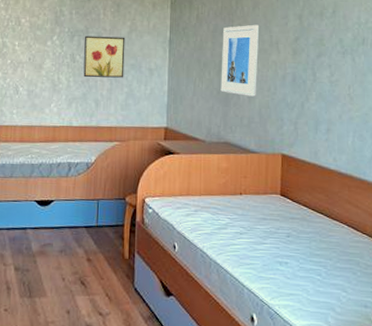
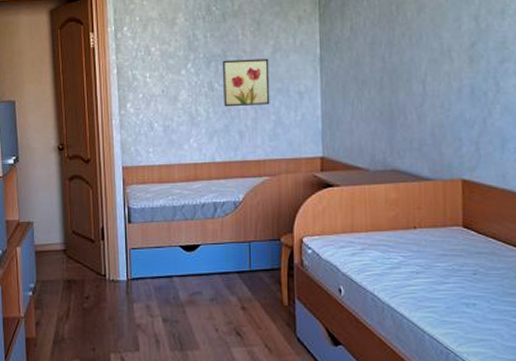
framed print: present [220,24,260,97] -> none [382,31,428,115]

